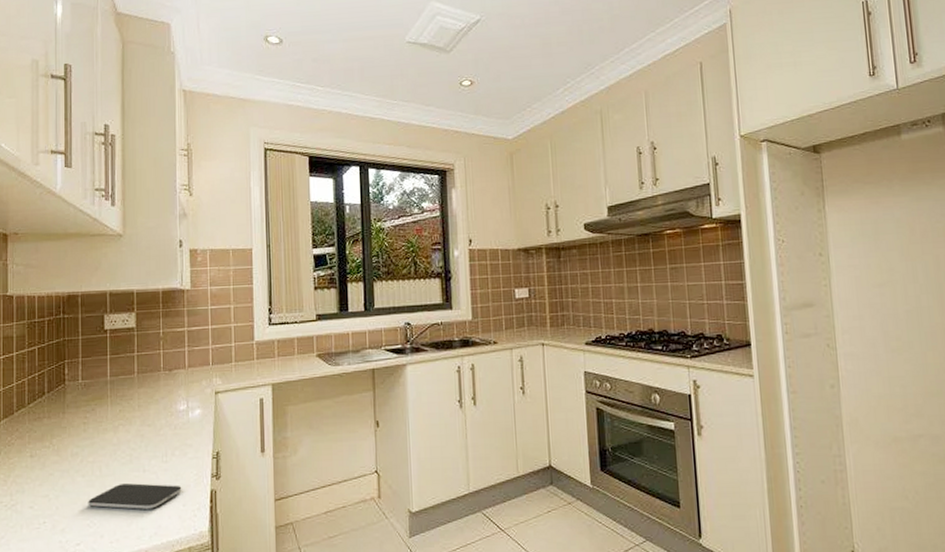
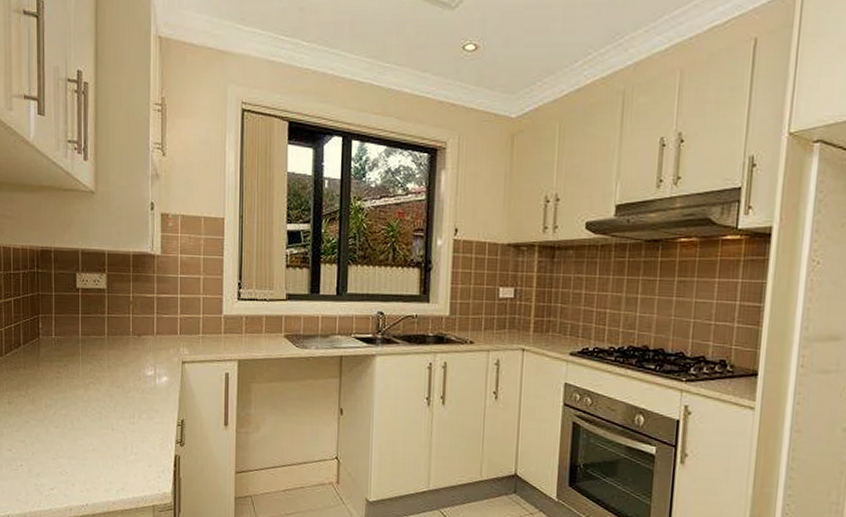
smartphone: present [88,483,182,509] -> none [61,439,148,466]

